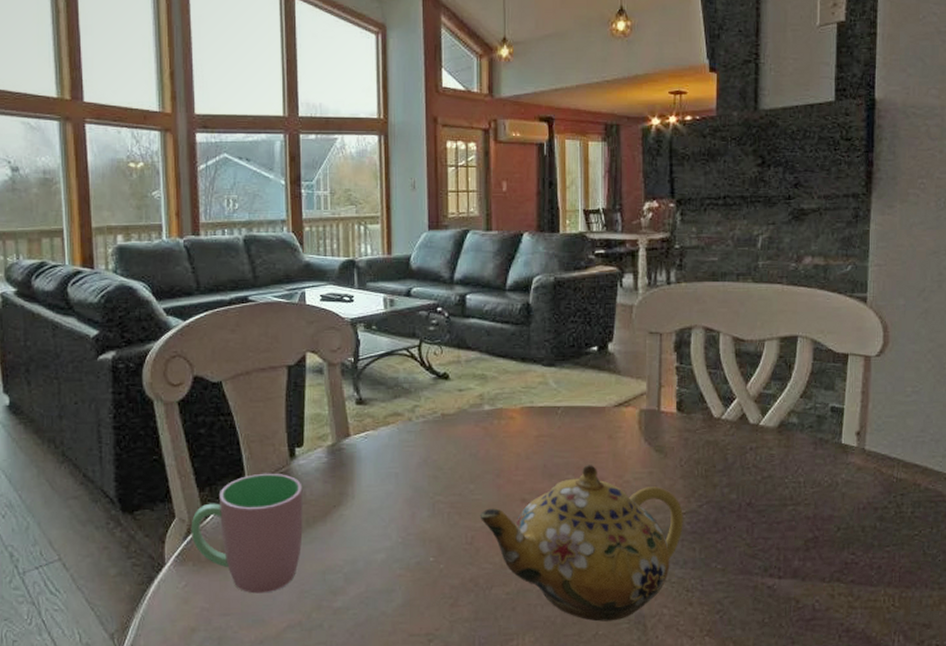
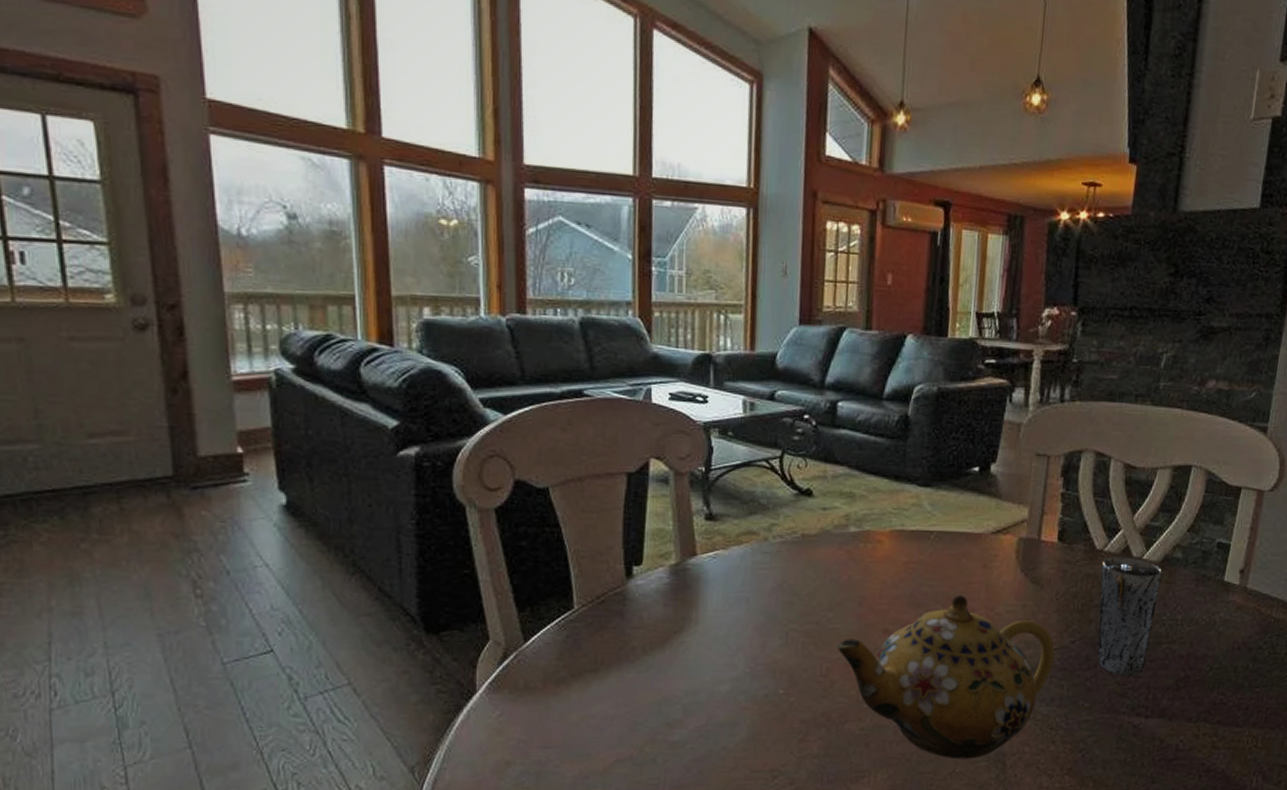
cup: present [191,473,303,594] -> none [507,593,640,725]
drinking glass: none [720,424,781,539] -> present [1097,556,1163,677]

